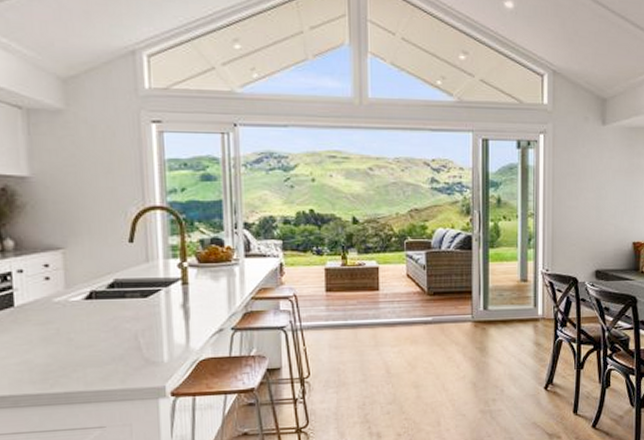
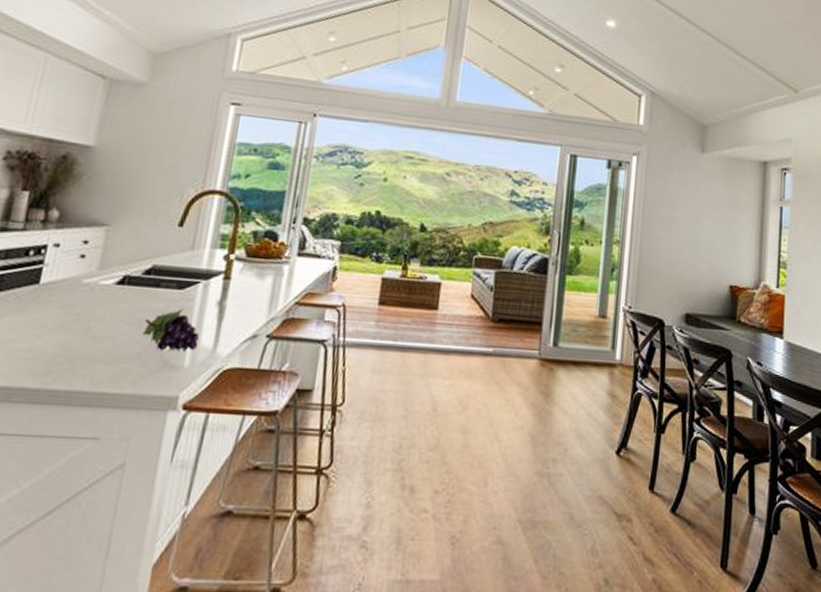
fruit: none [120,314,173,351] -> present [143,309,199,351]

